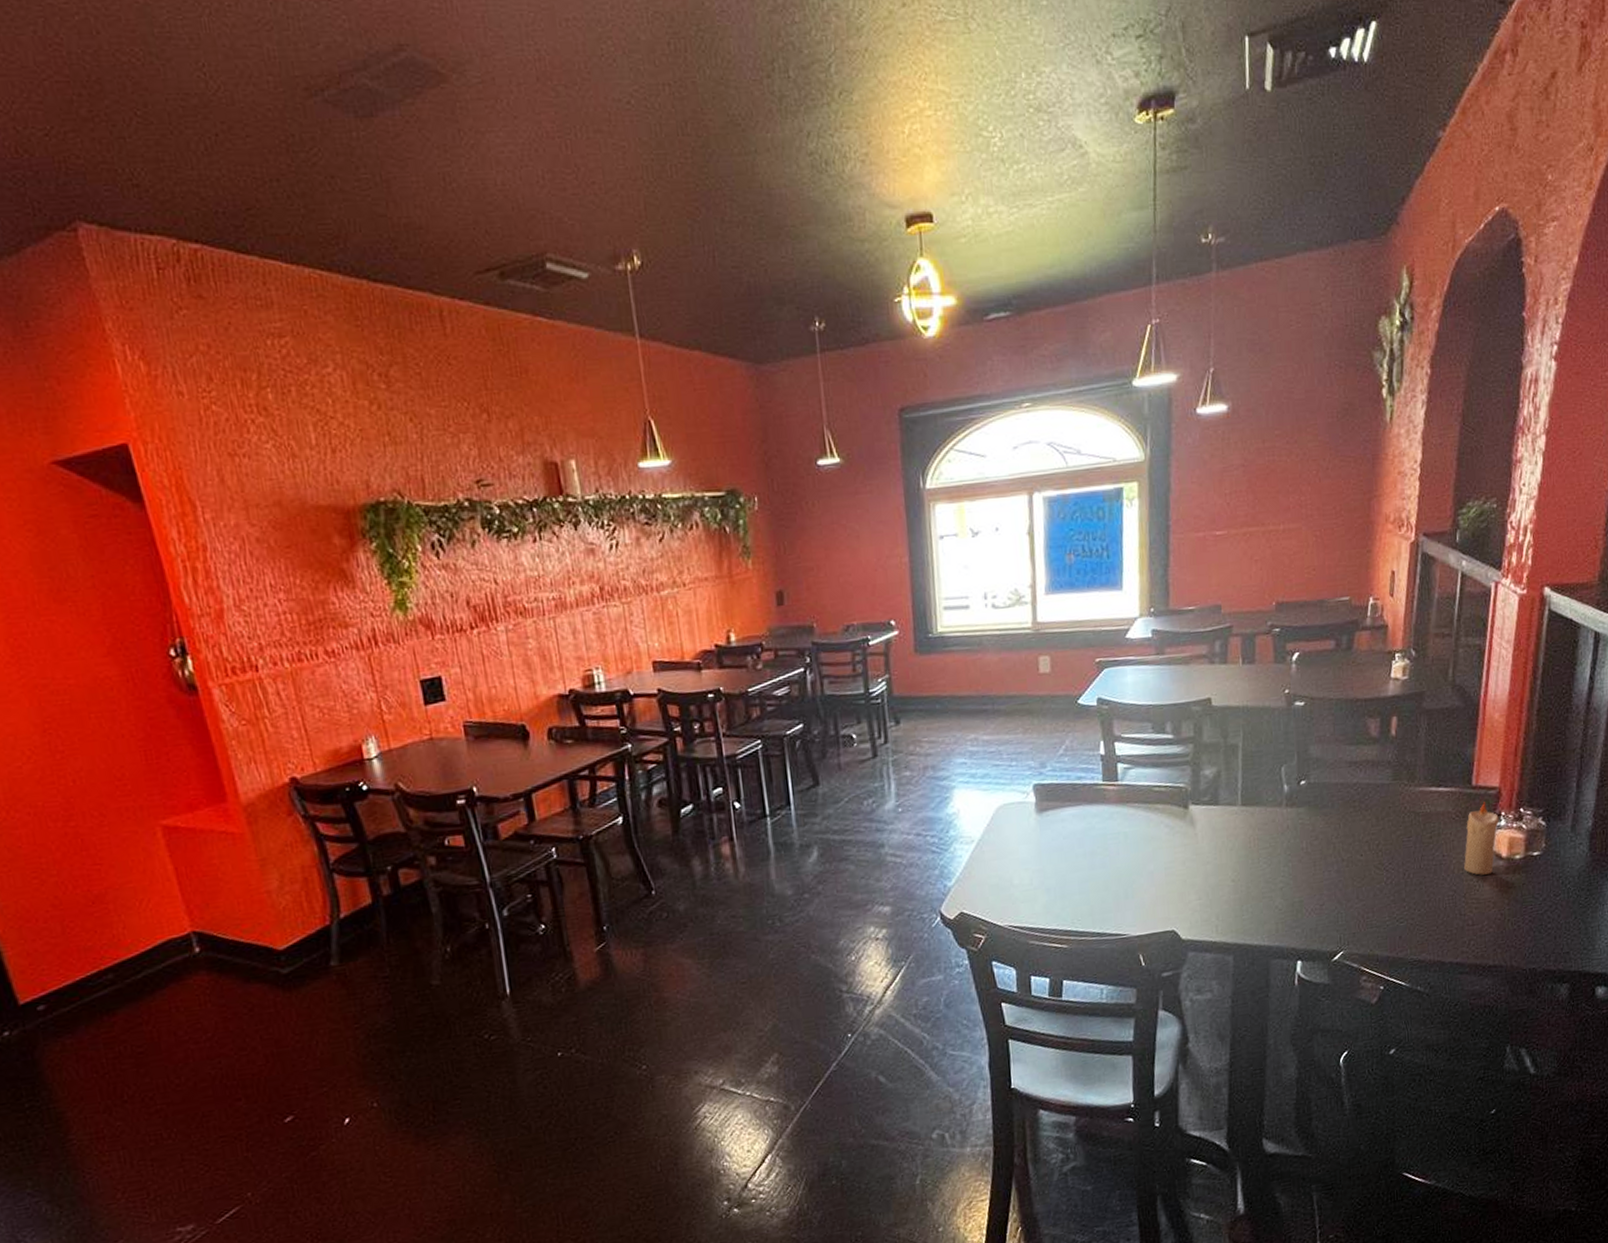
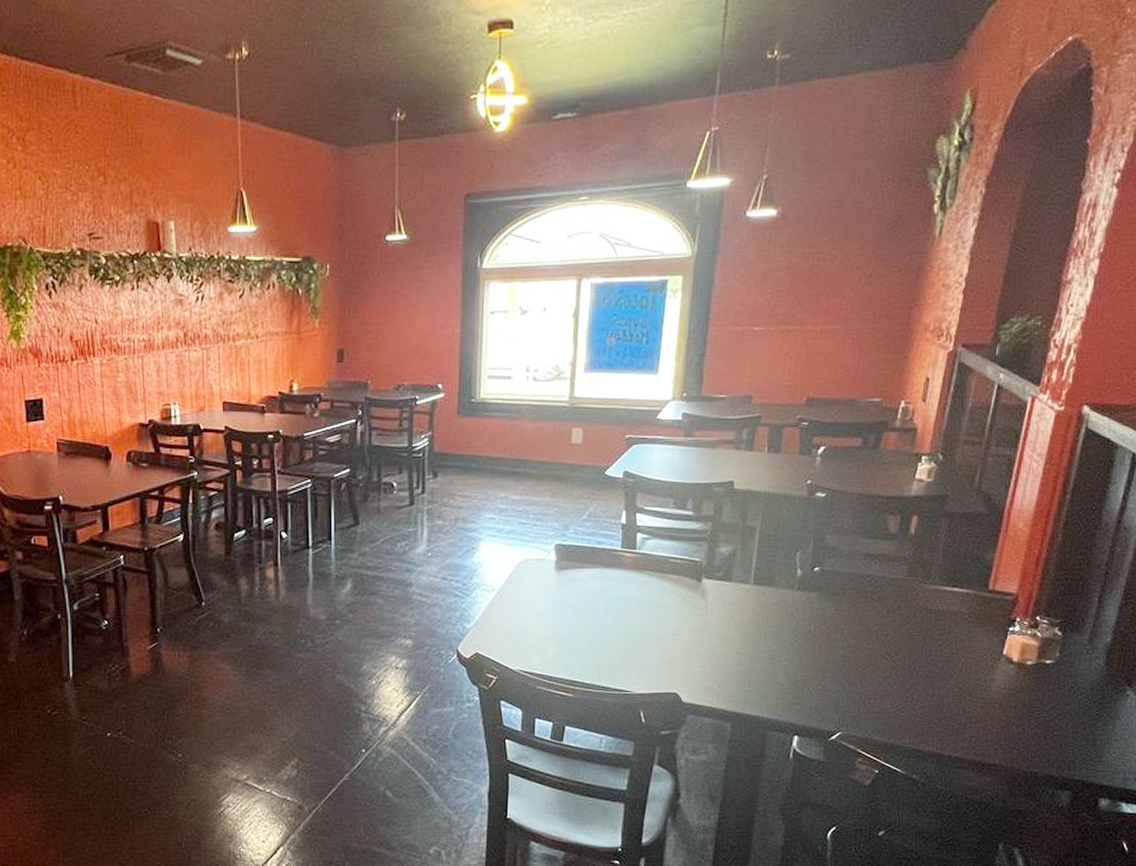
candle: present [1464,801,1499,875] -> none [972,606,1013,676]

